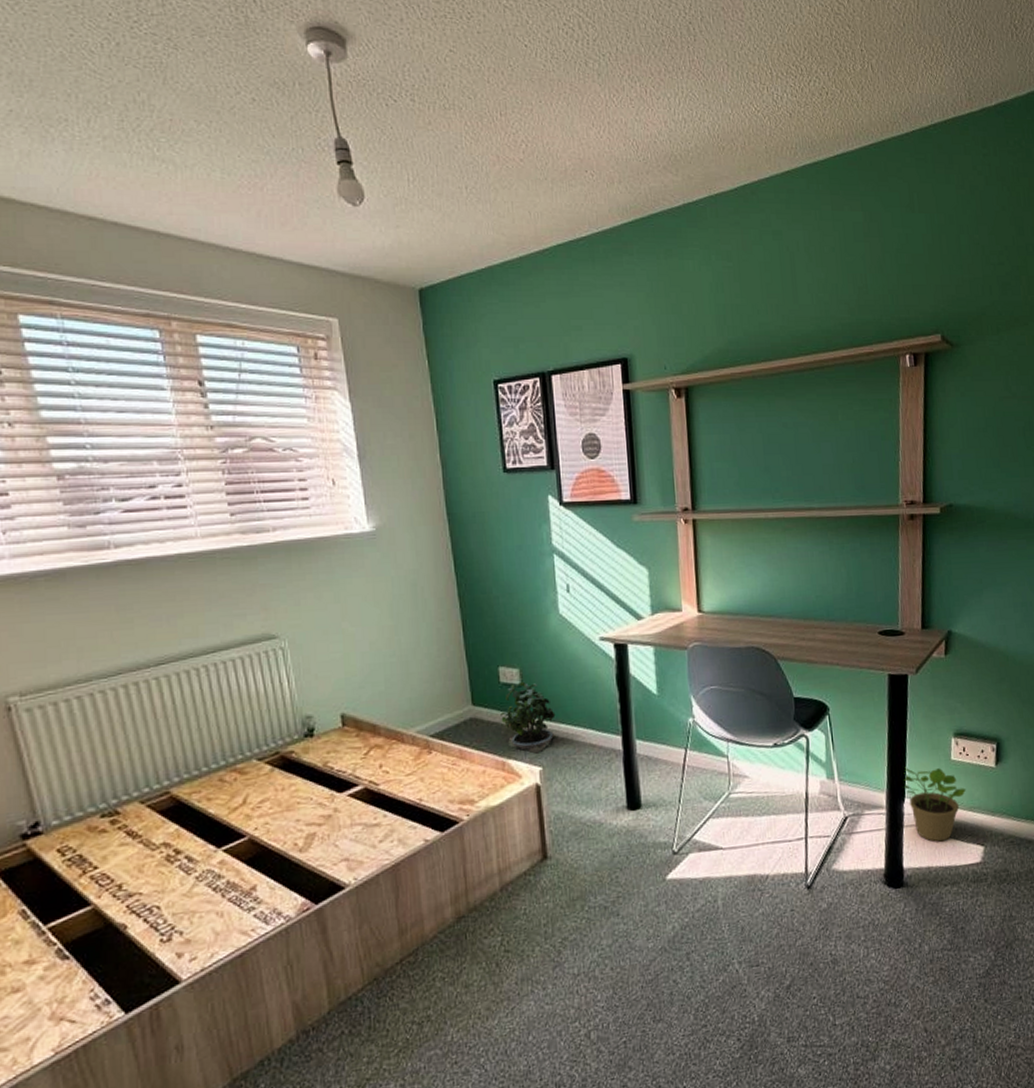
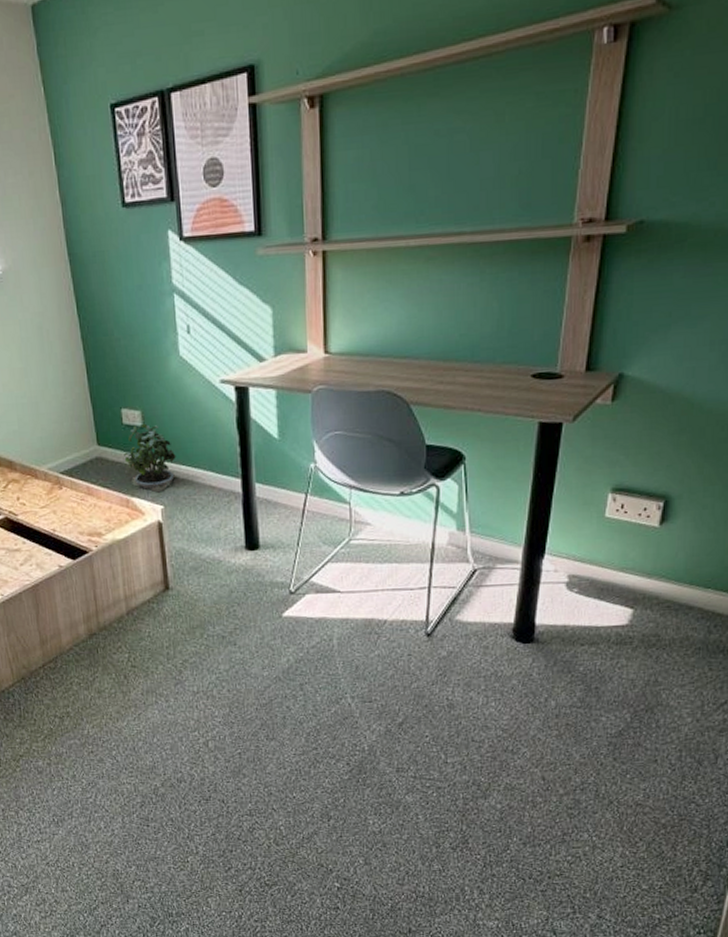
potted plant: present [903,767,967,842] -> none [544,522,620,601]

